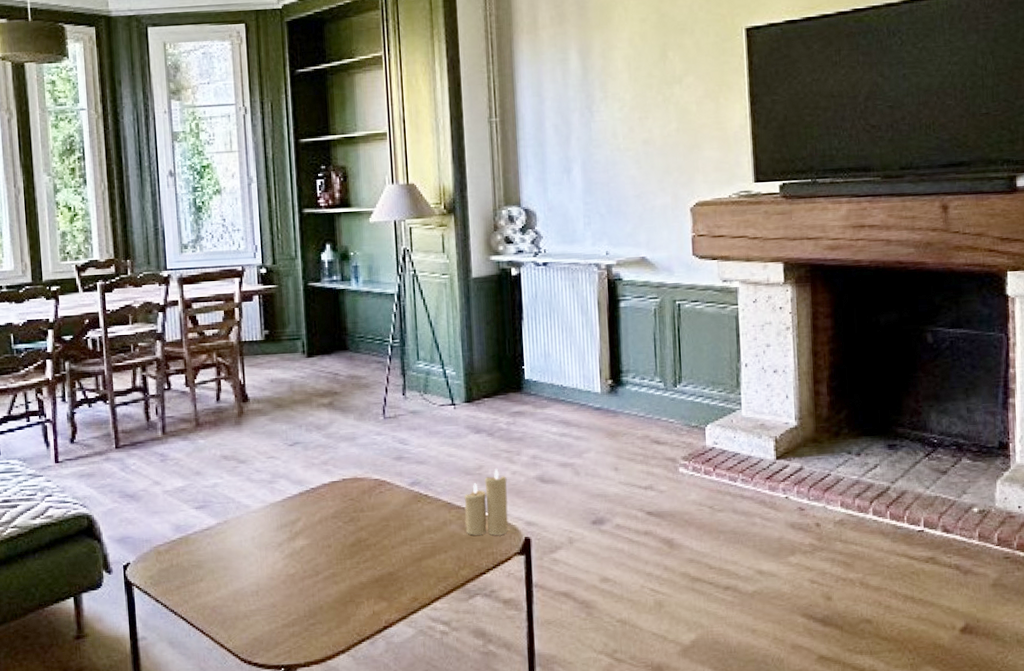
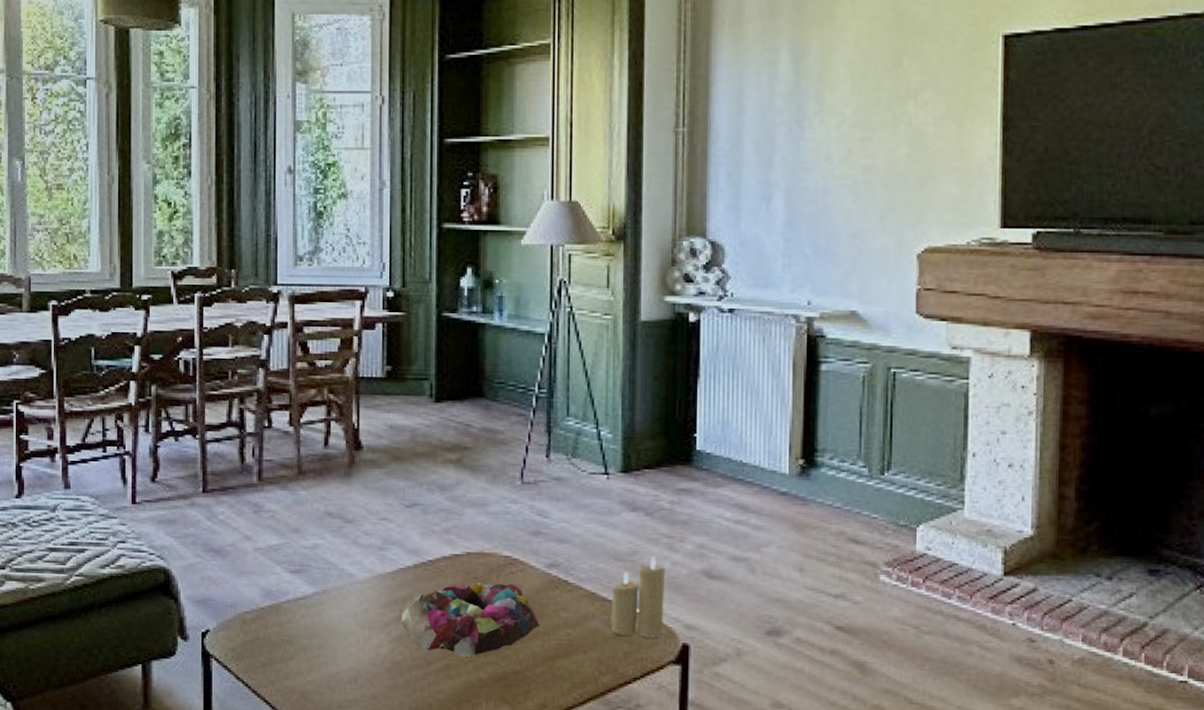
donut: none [290,501,408,565] -> present [399,582,540,657]

